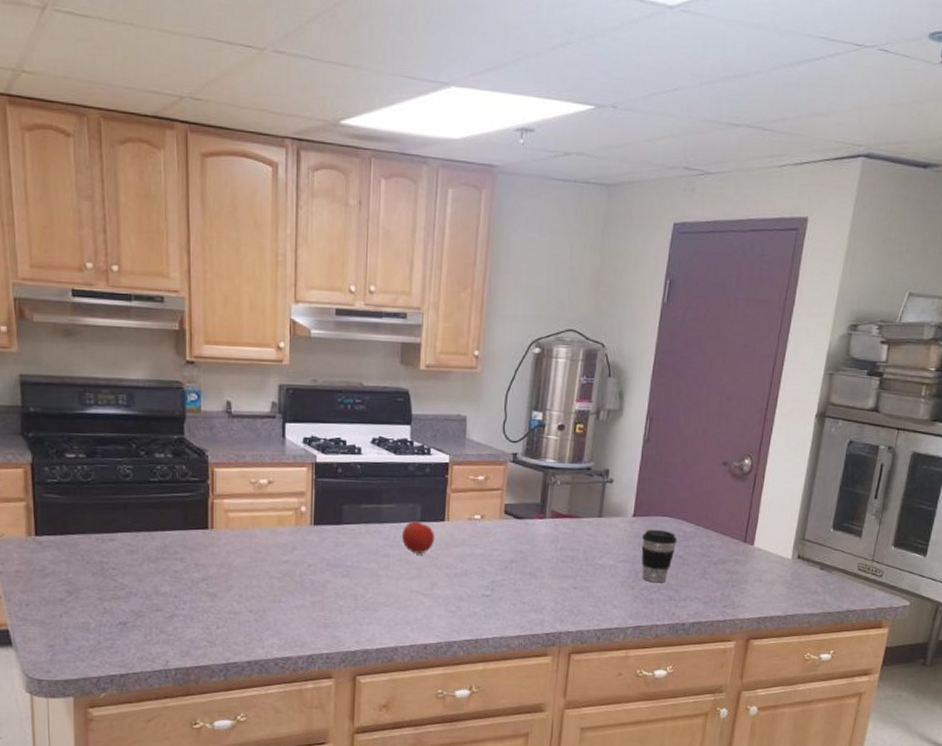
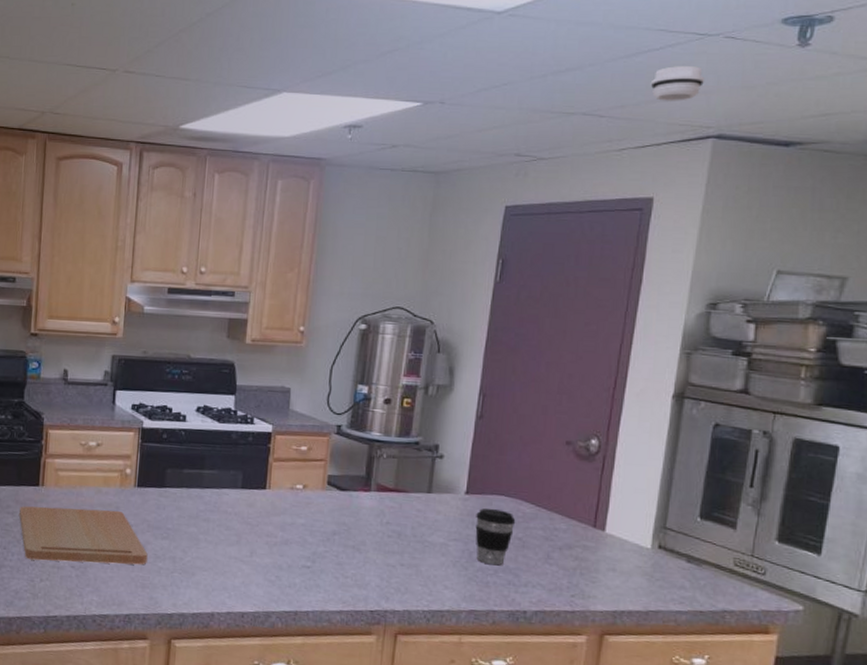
cutting board: none [189,550,328,607] -> present [19,506,148,565]
fruit: present [401,518,434,553] -> none [222,484,255,520]
smoke detector: none [810,78,859,117] -> present [650,66,705,101]

